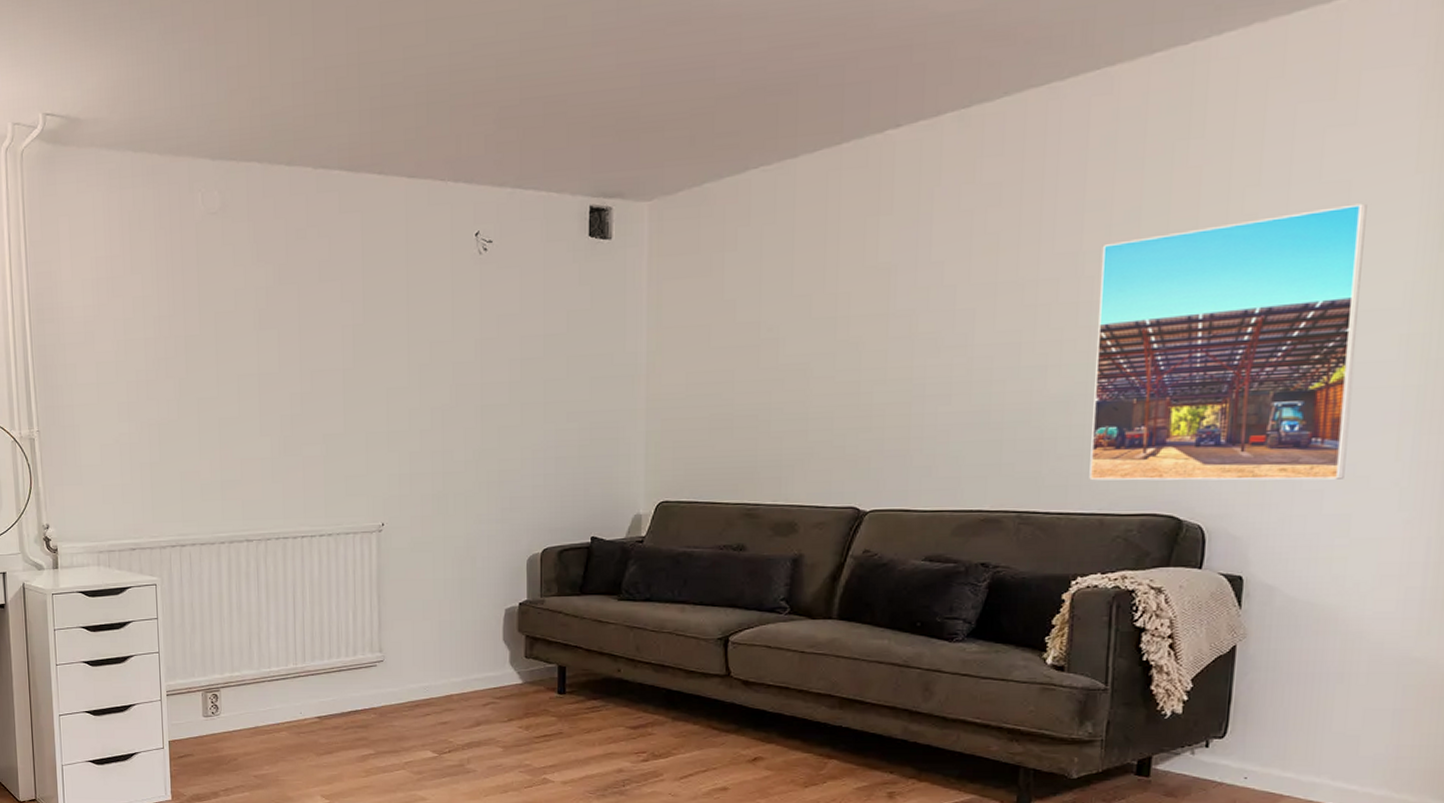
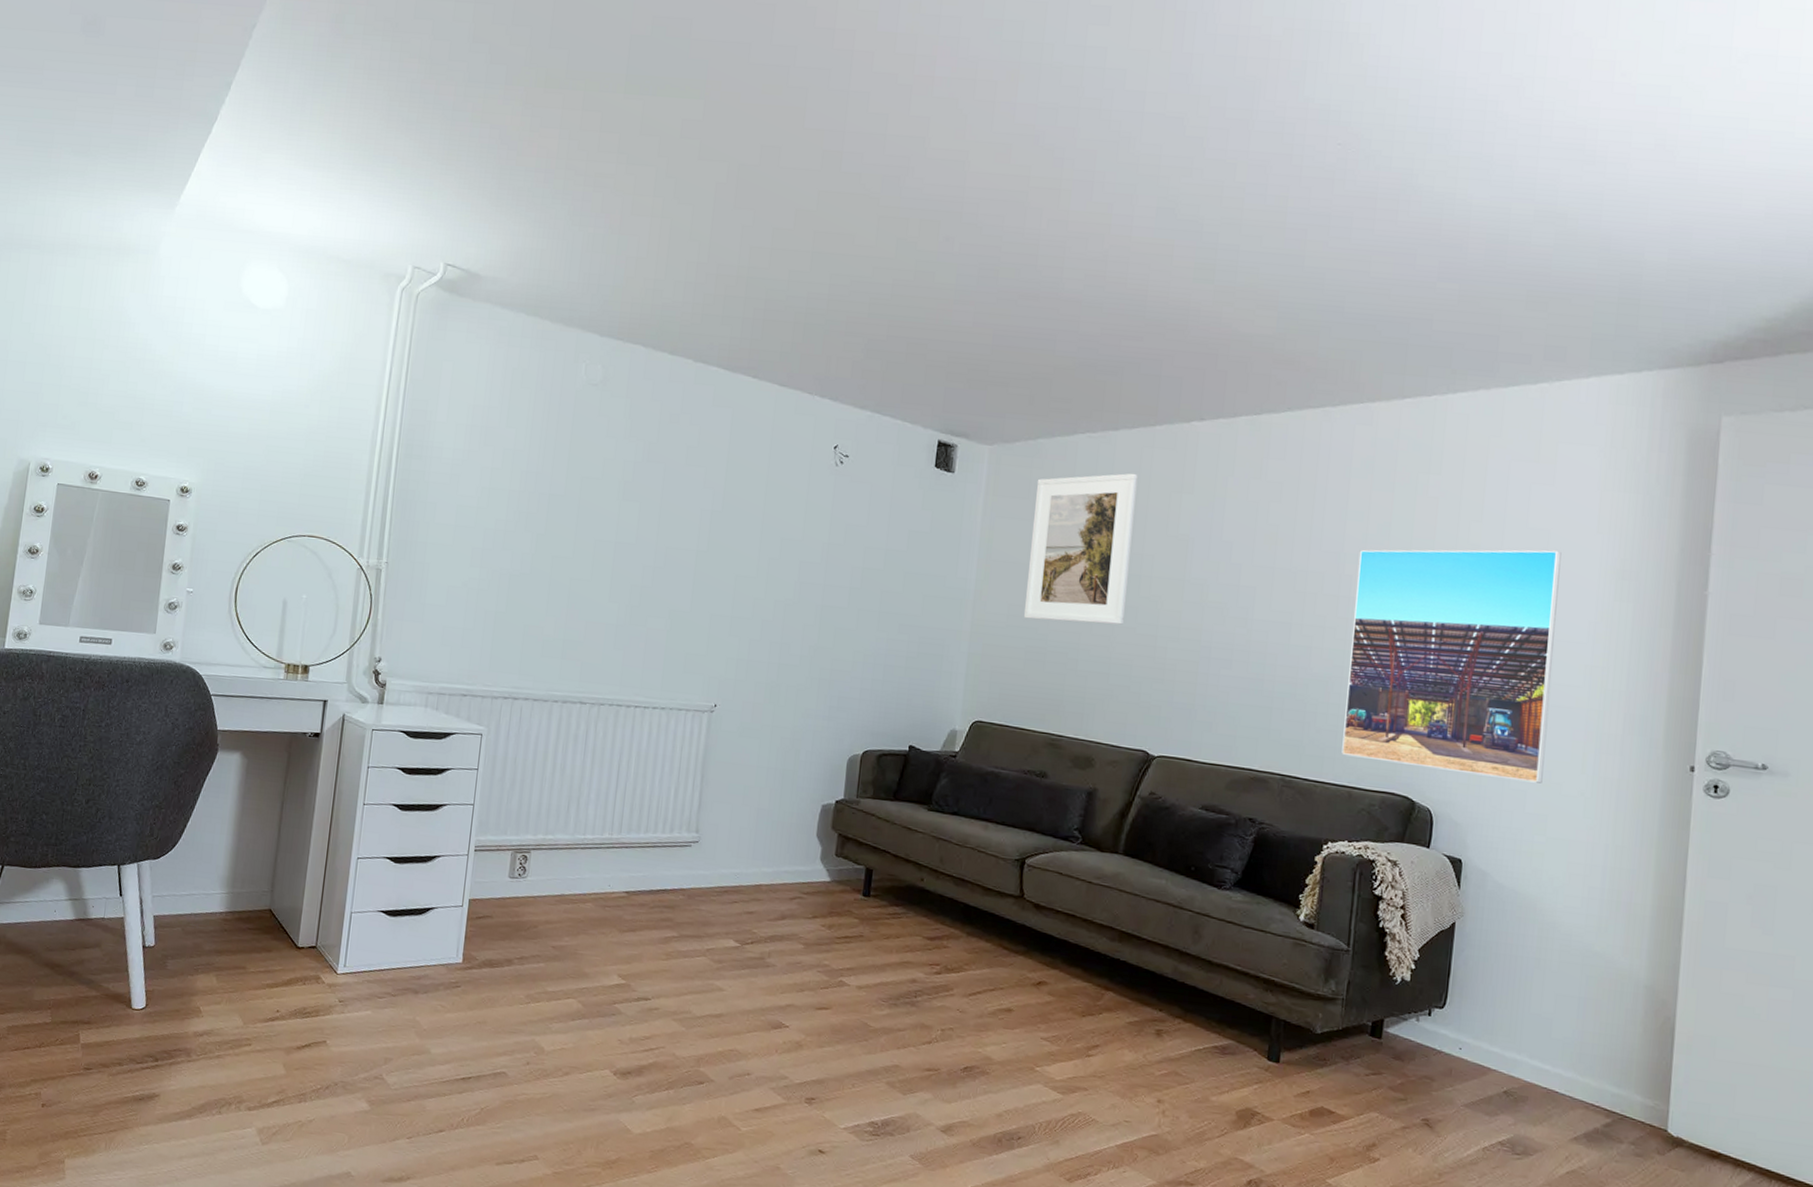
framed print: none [704,202,825,385] -> present [1024,473,1138,625]

